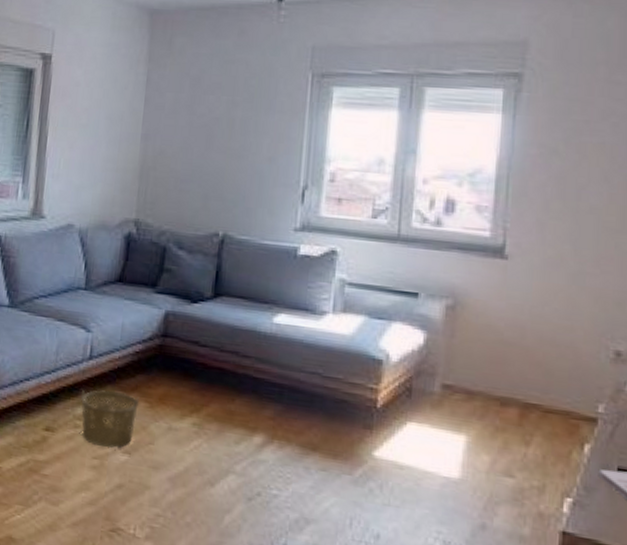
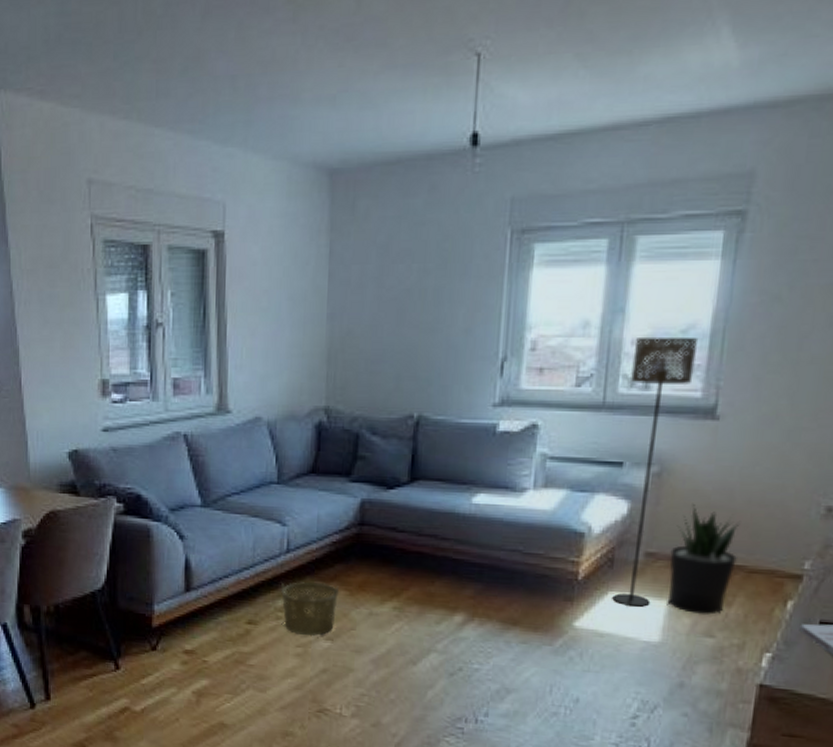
floor lamp: none [411,178,485,441] -> present [612,336,699,607]
planter: none [466,338,534,453] -> present [668,503,741,614]

